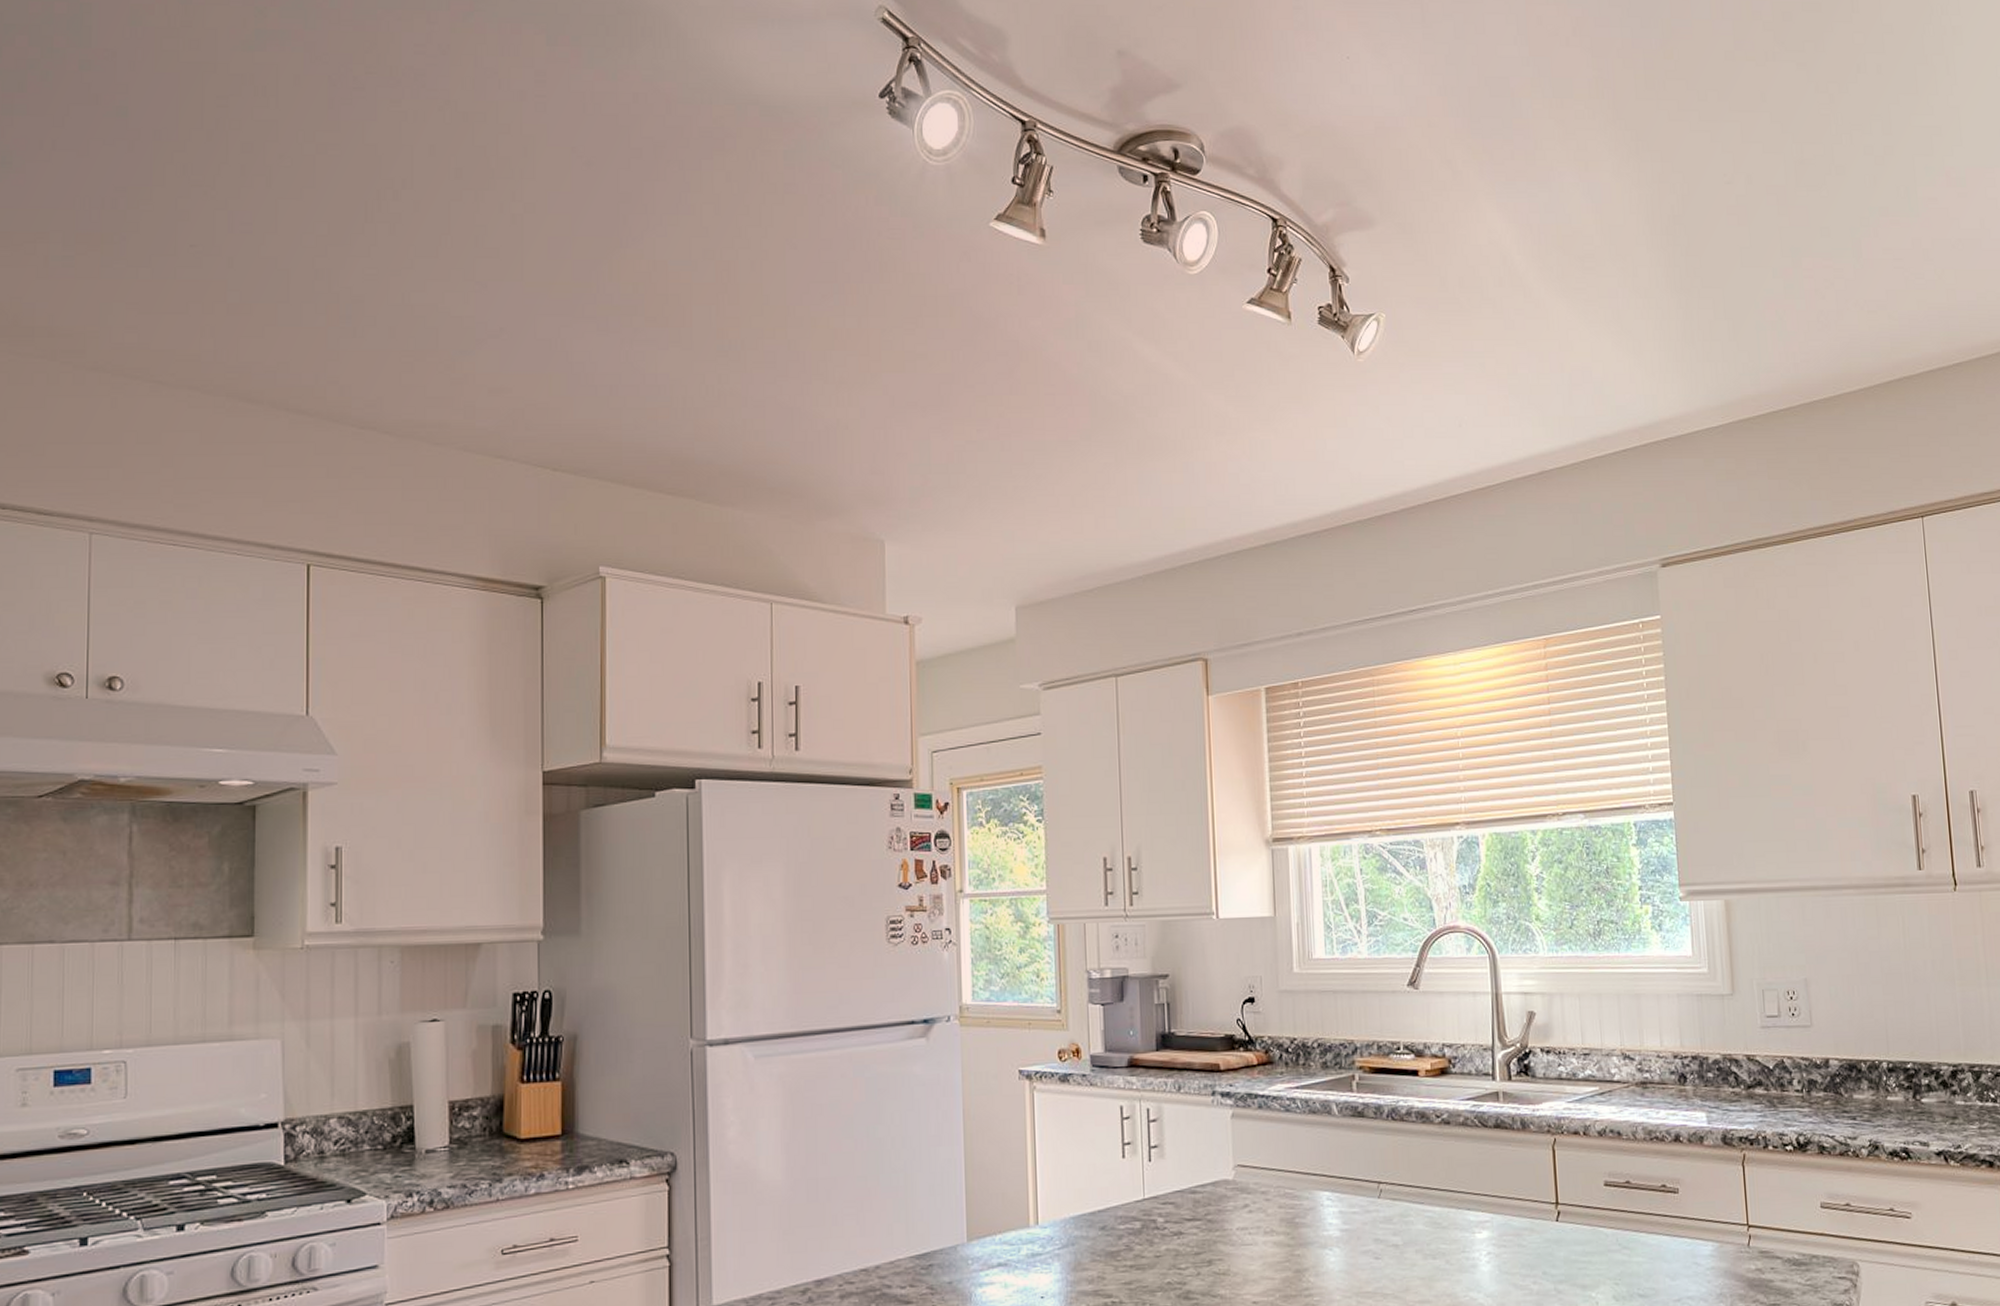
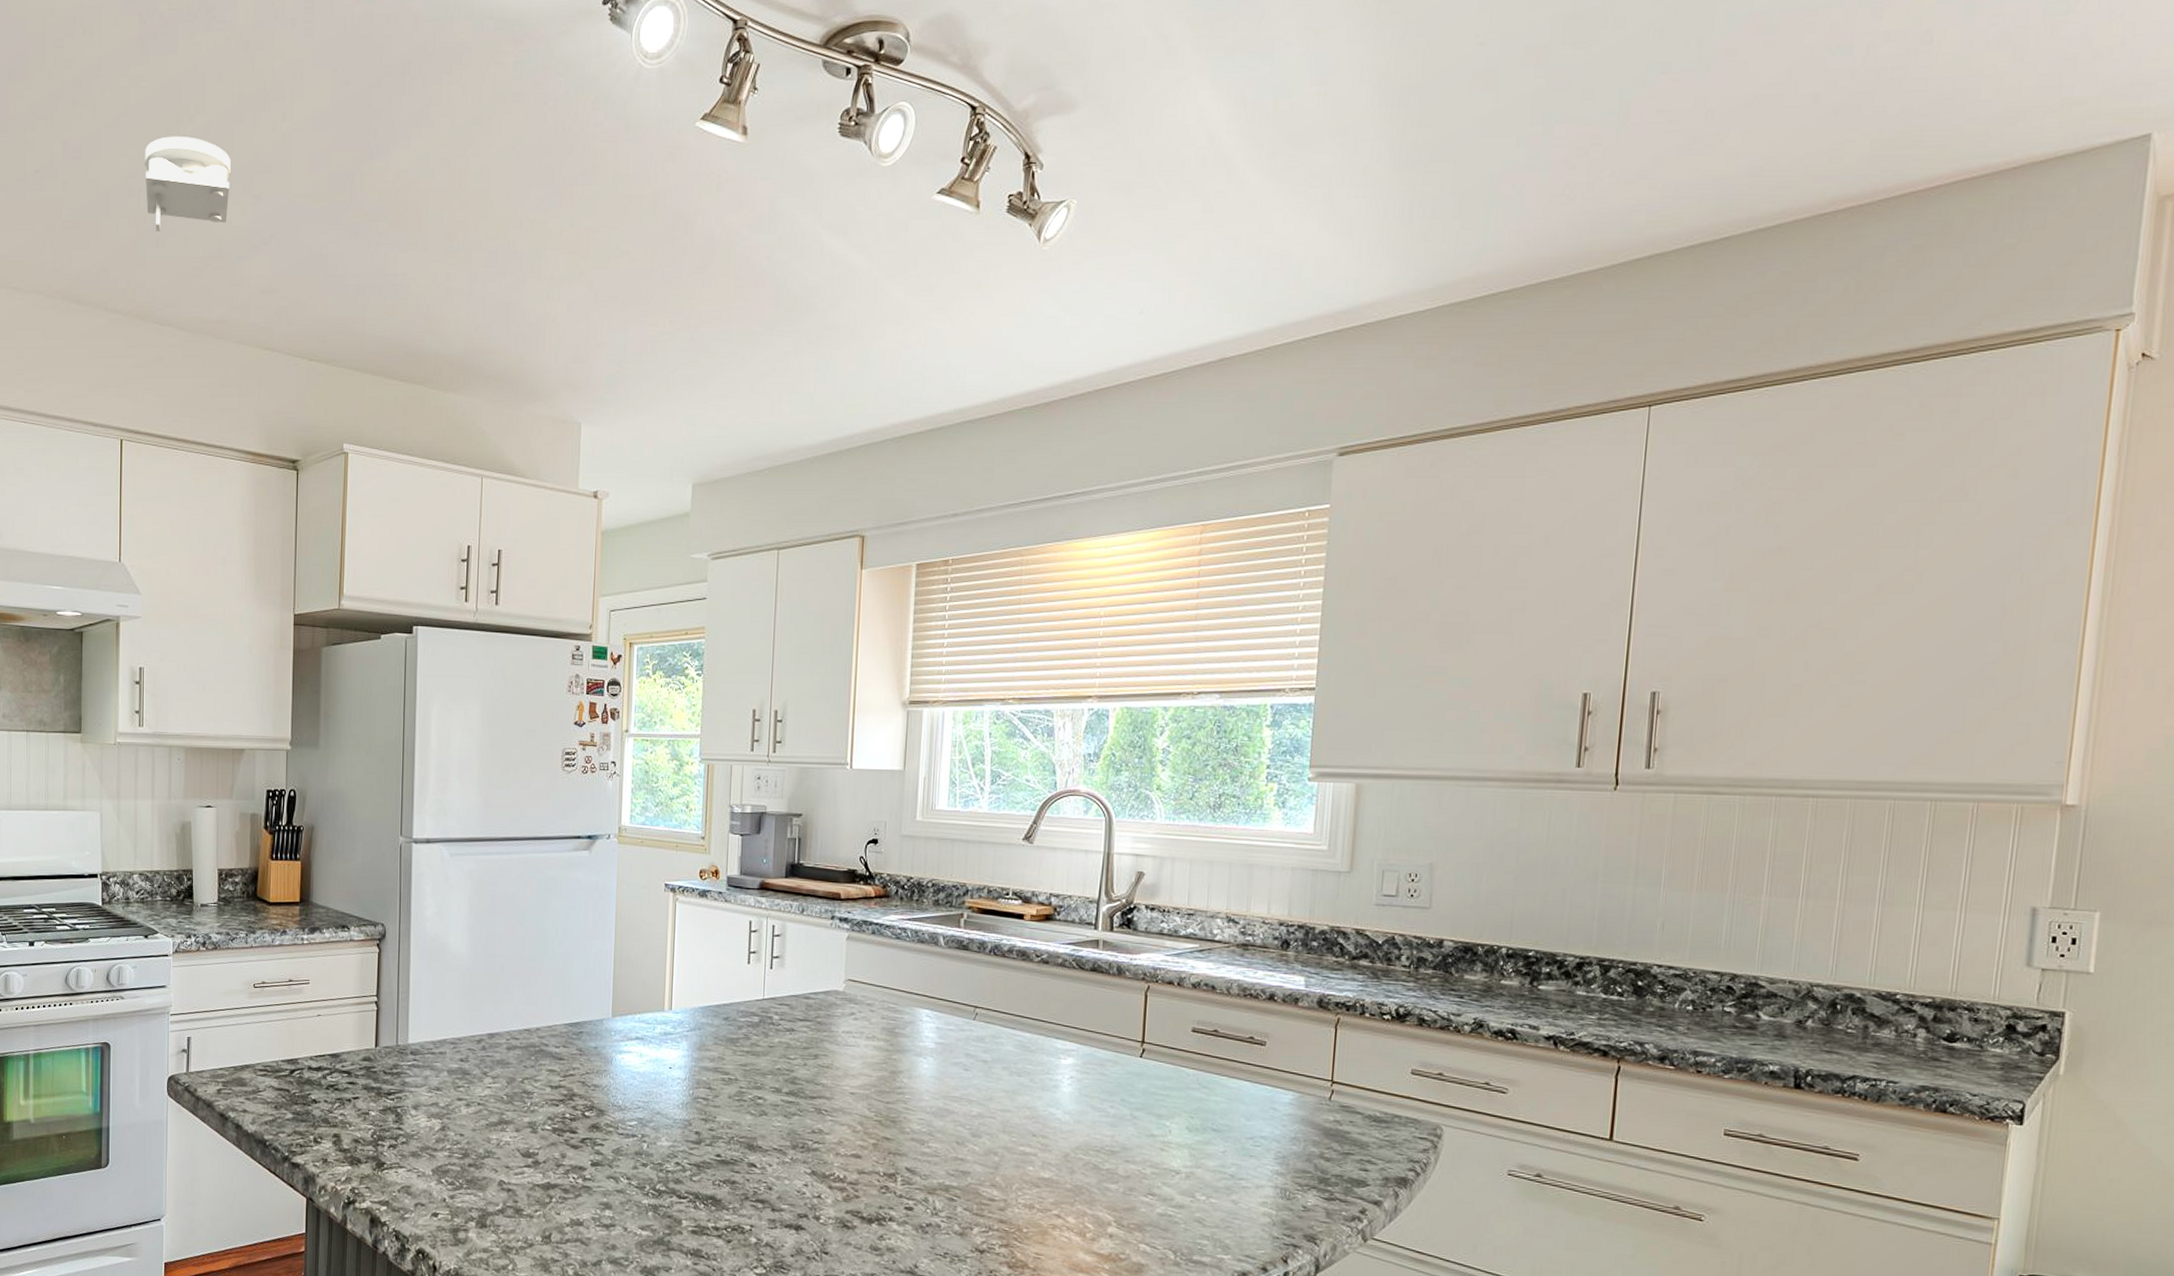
smoke detector: none [337,212,447,320] -> present [145,136,231,231]

